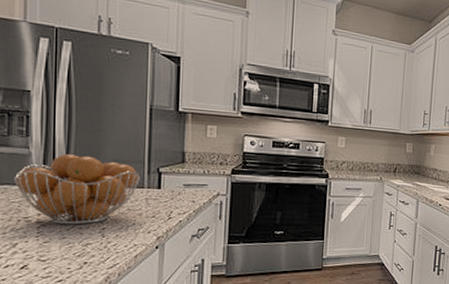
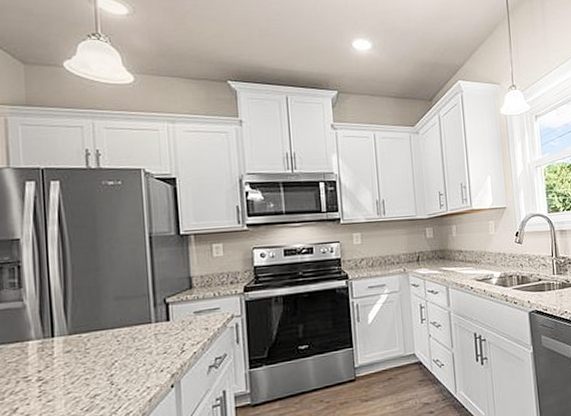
fruit basket: present [13,154,140,225] -> none [8,298,146,379]

